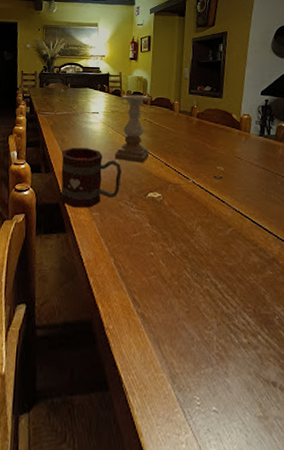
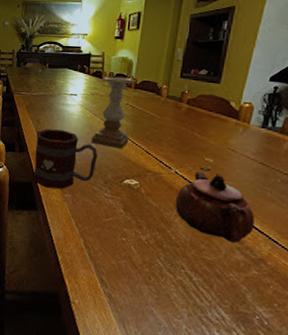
teapot: none [195,180,264,245] -> present [175,171,255,243]

